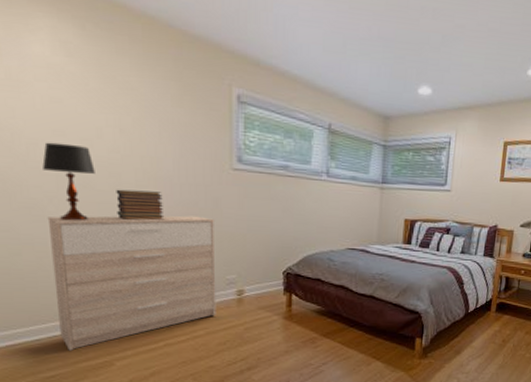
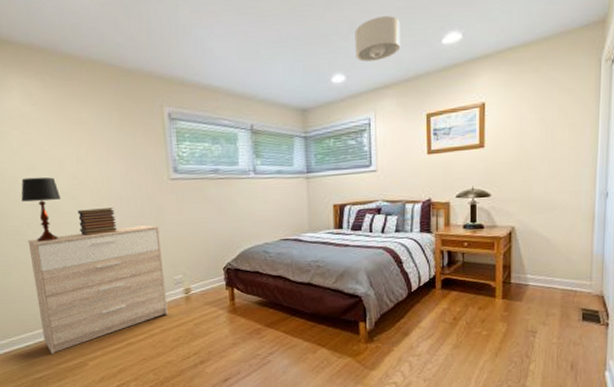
ceiling light: none [444,34,492,80] -> present [355,16,401,62]

